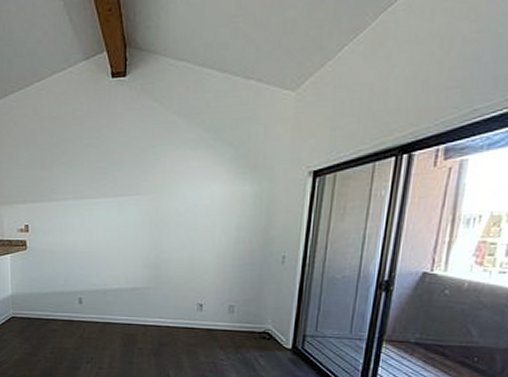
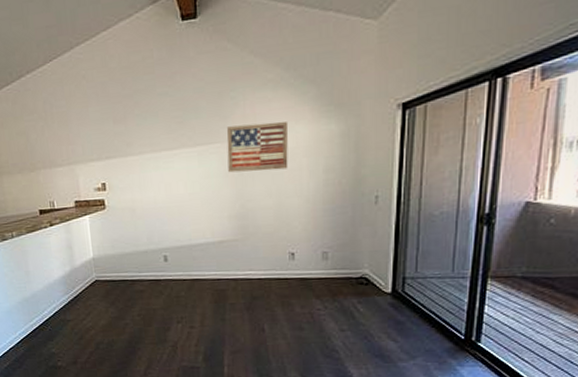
wall art: none [146,179,206,225] -> present [226,122,289,173]

